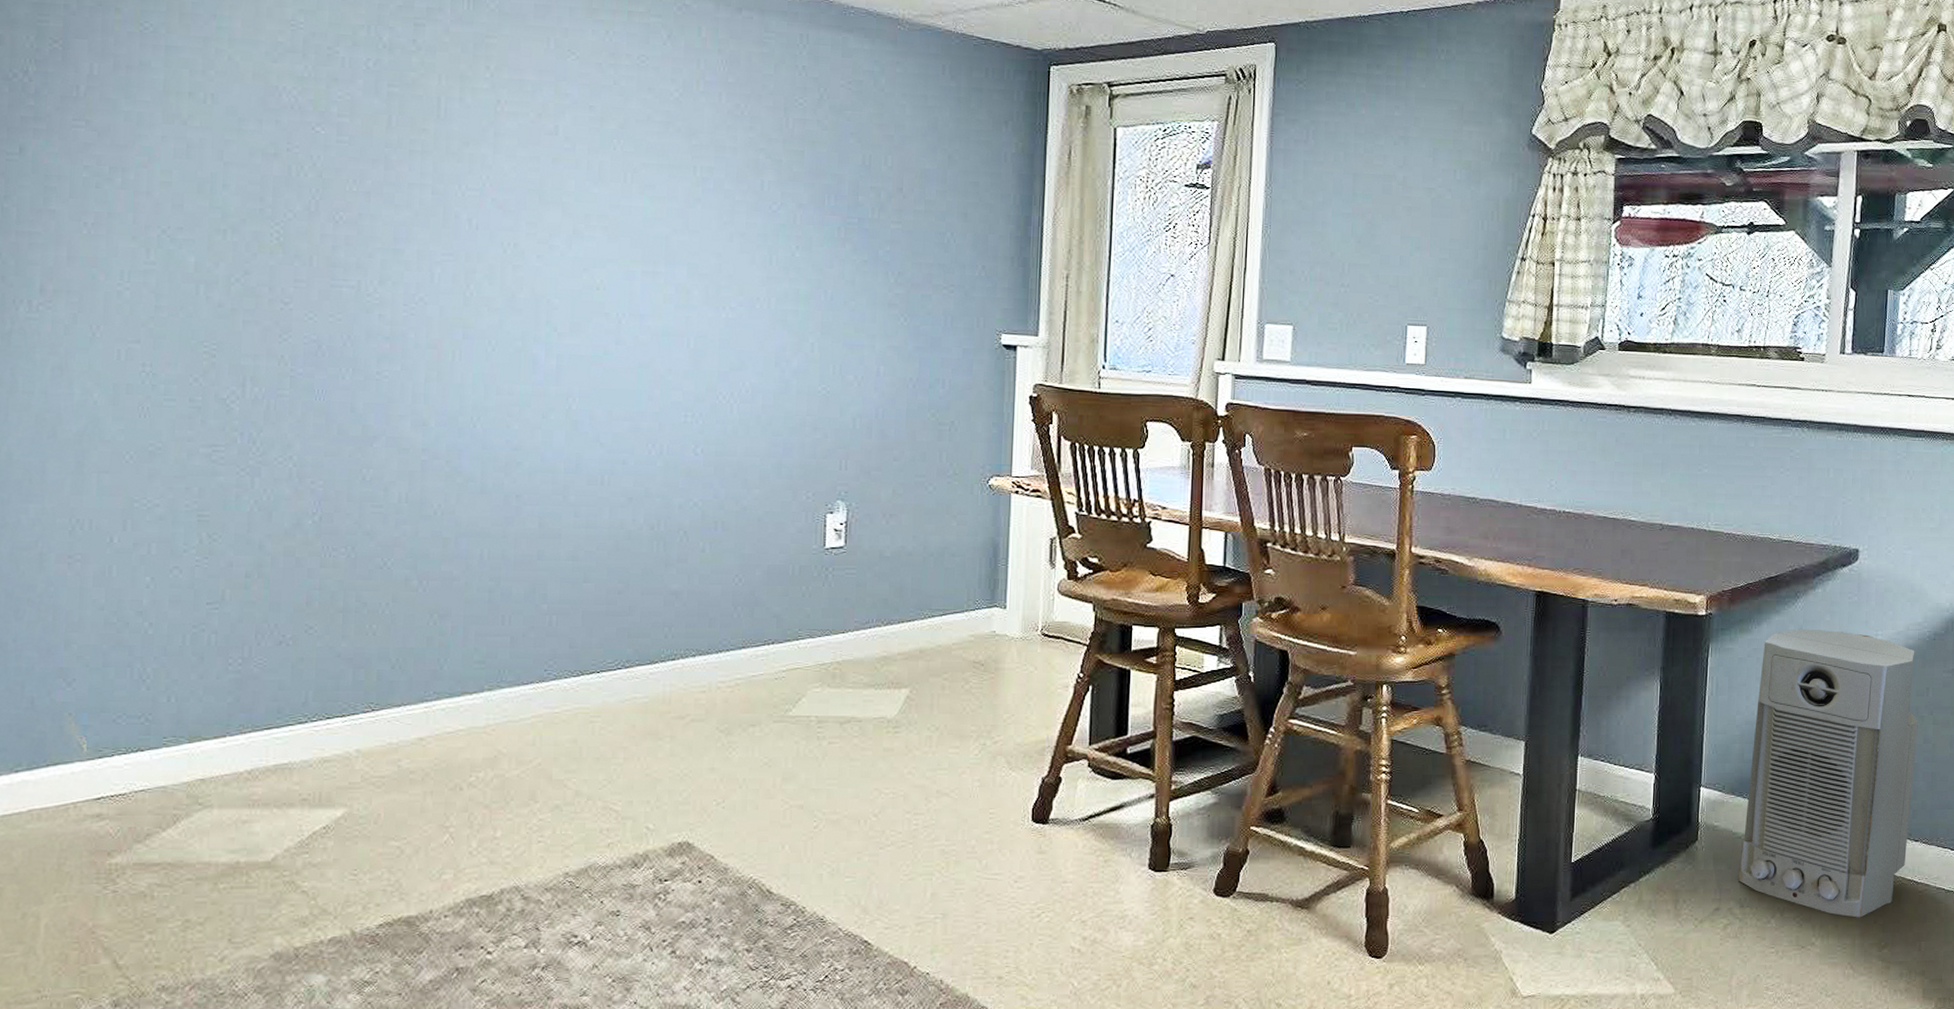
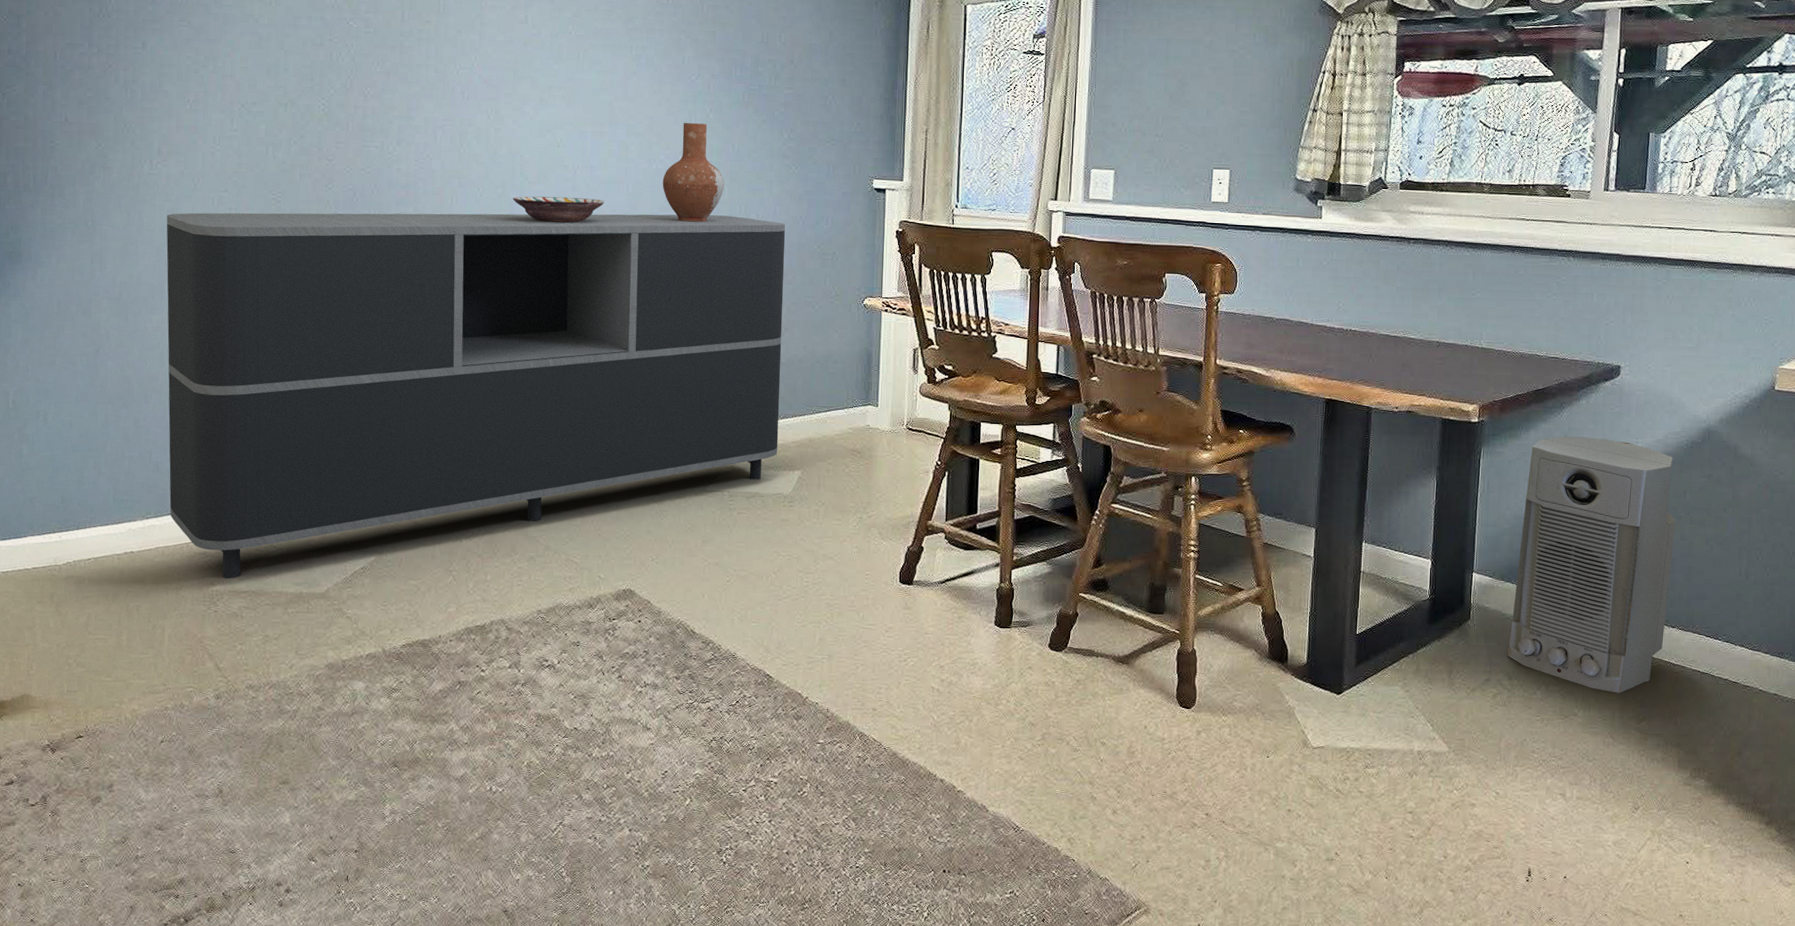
sideboard: none [49,369,892,848] -> present [166,212,786,579]
decorative bowl: none [536,351,658,385] -> present [513,196,605,223]
vase: none [733,262,814,385] -> present [662,123,724,222]

